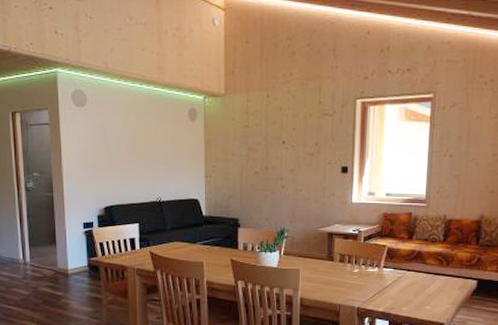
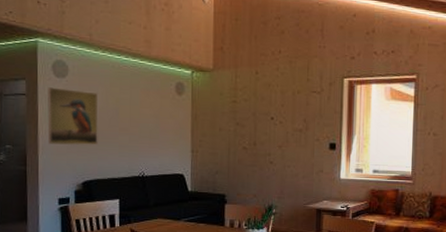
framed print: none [68,116,117,173] -> present [46,87,98,146]

